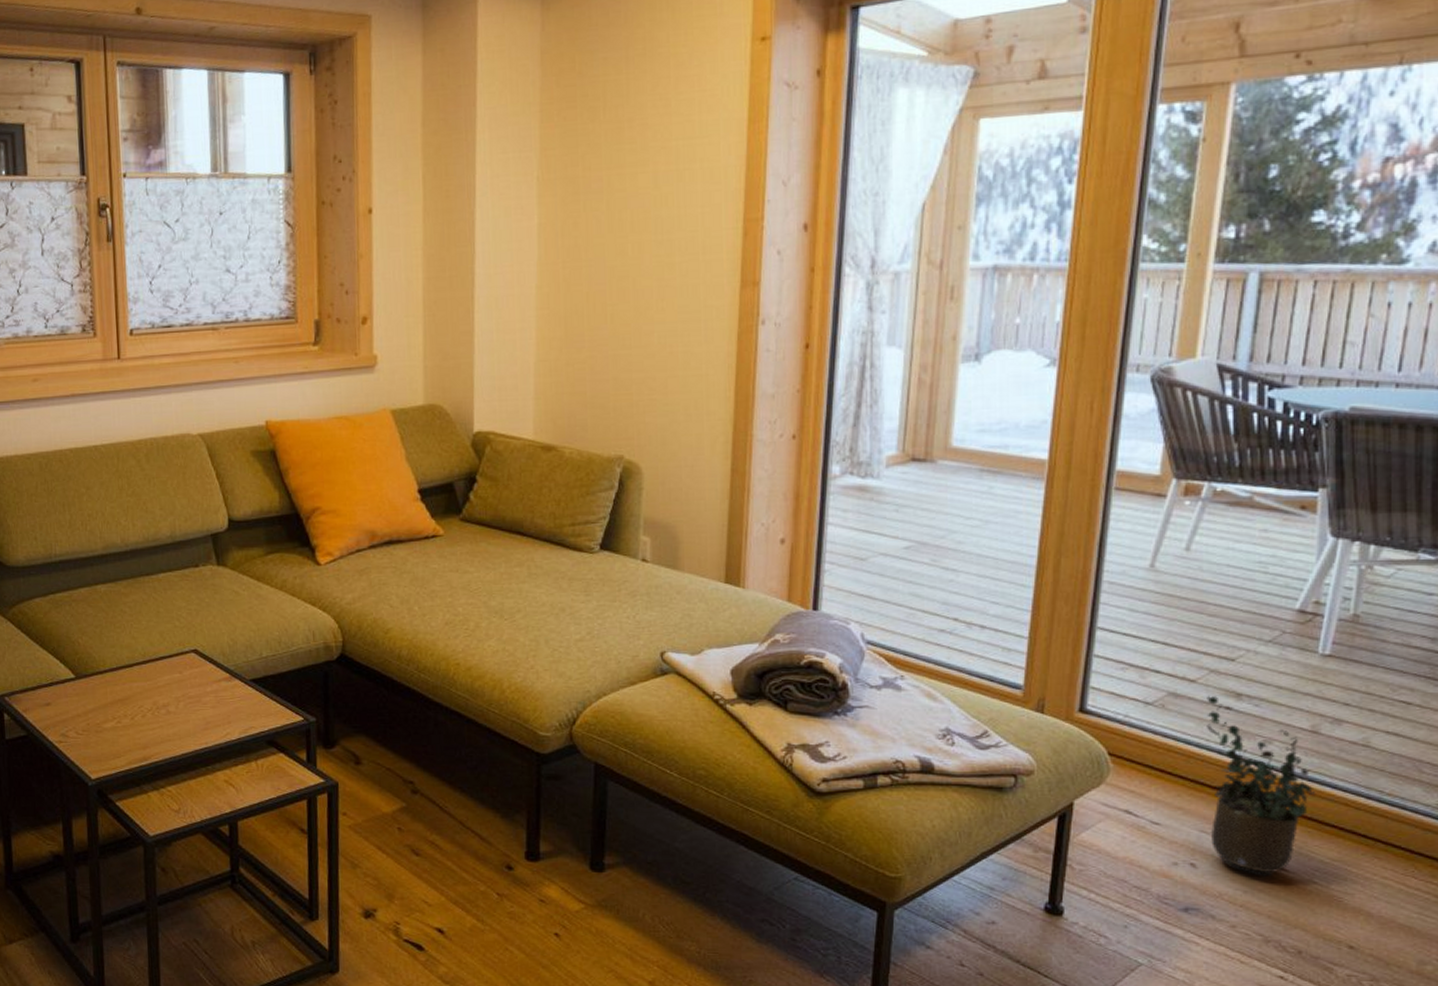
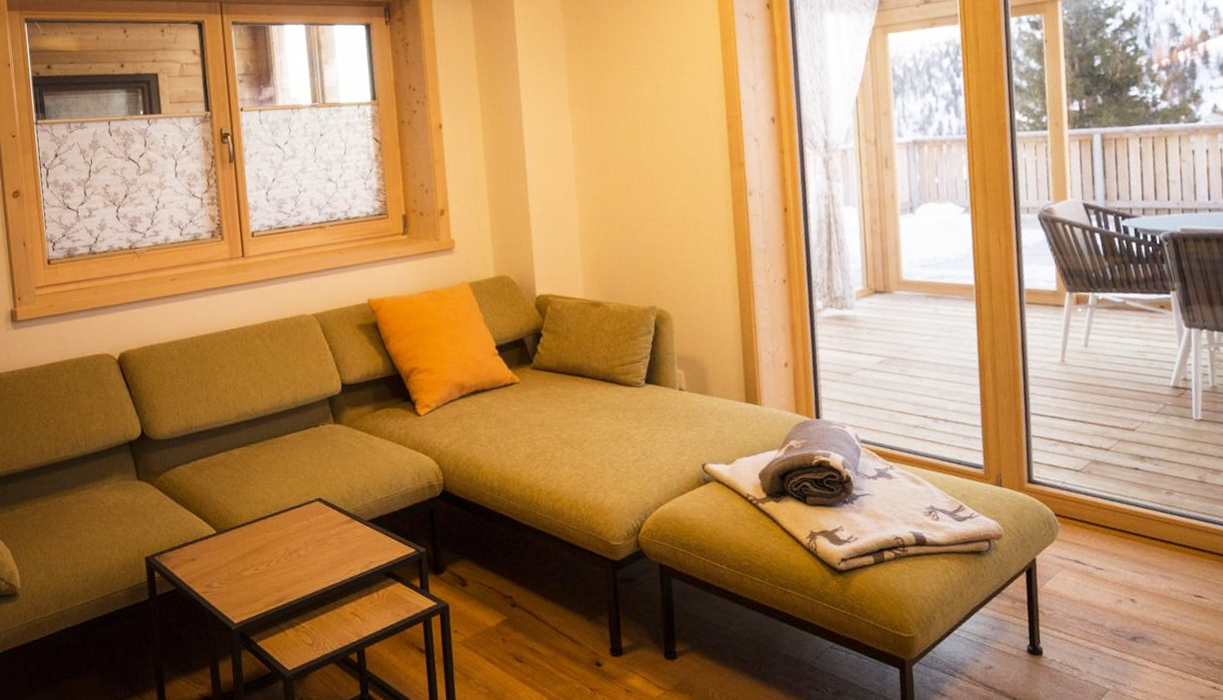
potted plant: present [1207,695,1315,877] -> none [1119,459,1211,604]

